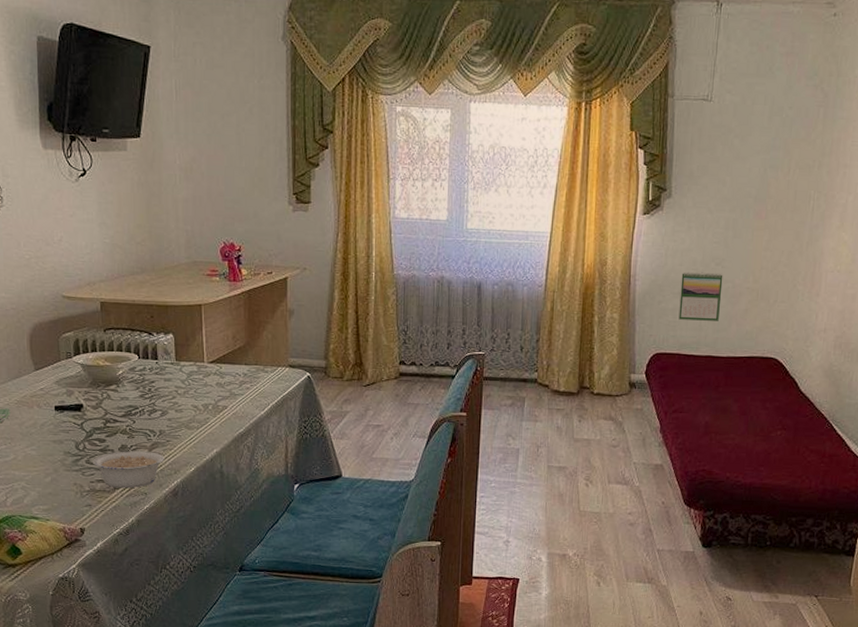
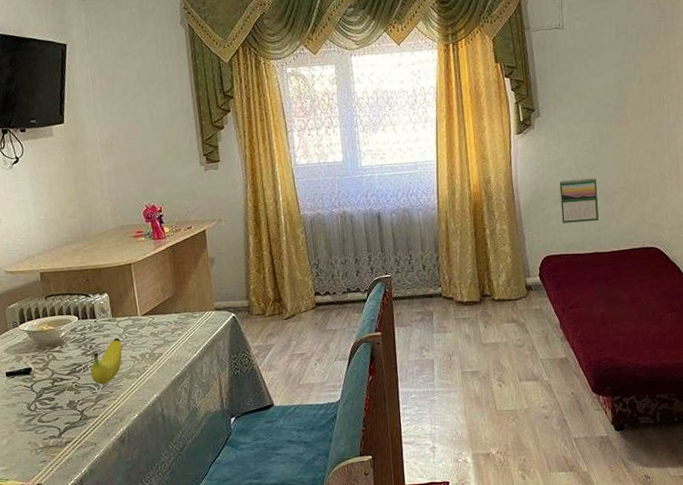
legume: present [93,451,165,489] -> none [44,404,110,442]
fruit: none [147,383,184,432] -> present [90,337,123,385]

